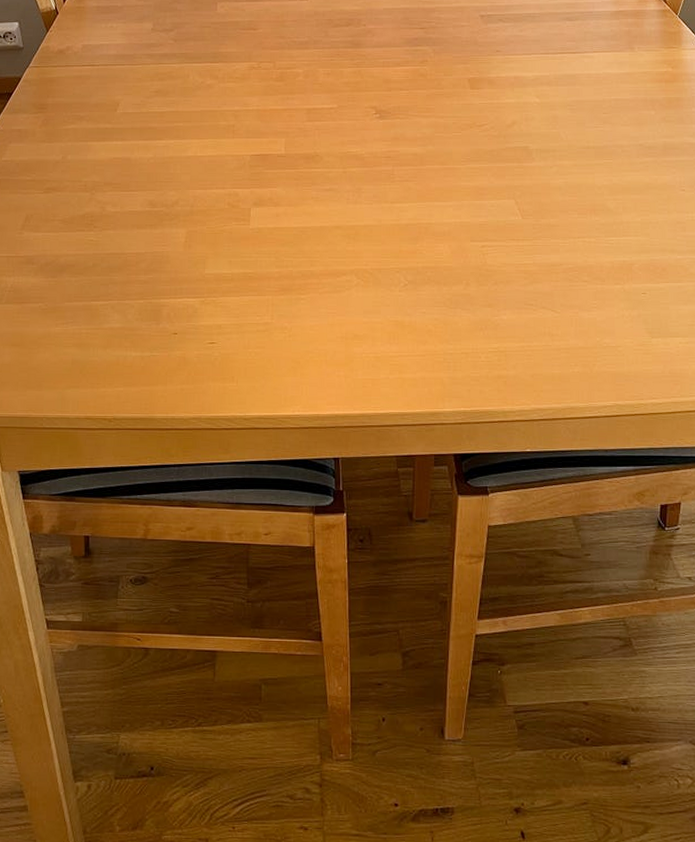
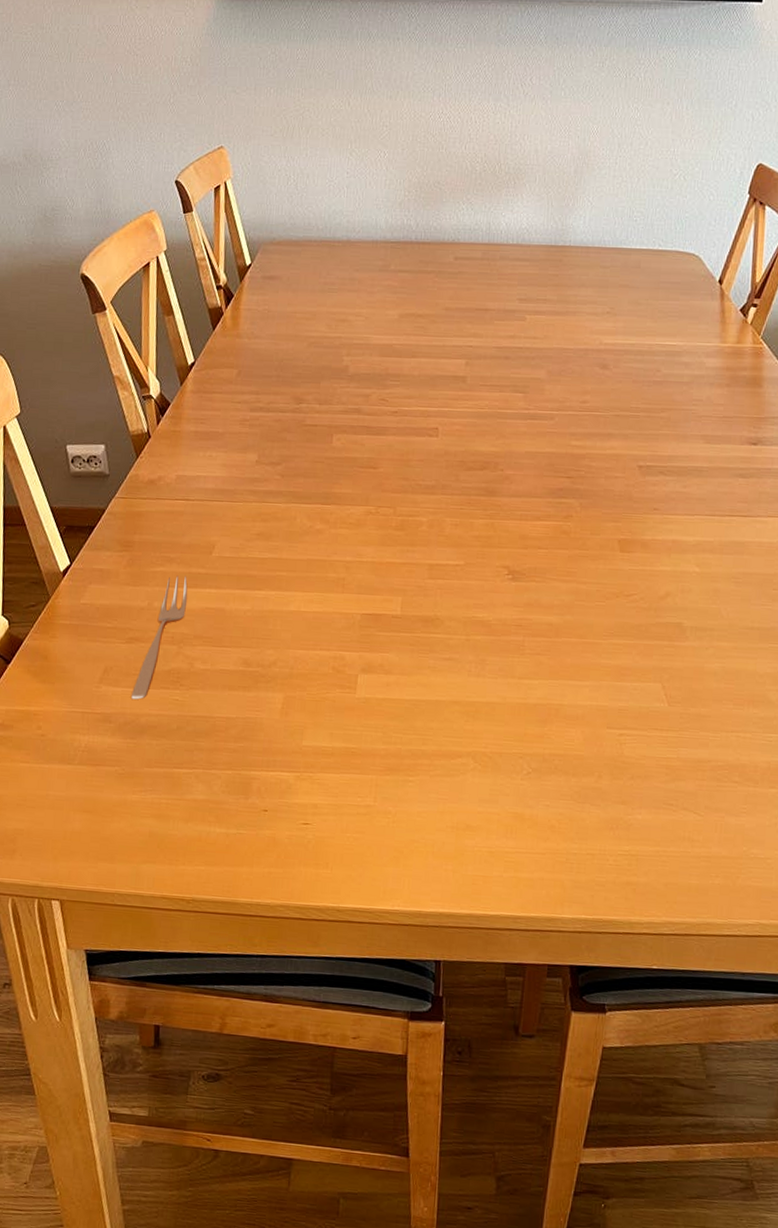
fork: none [50,131,97,242] -> present [130,575,188,700]

